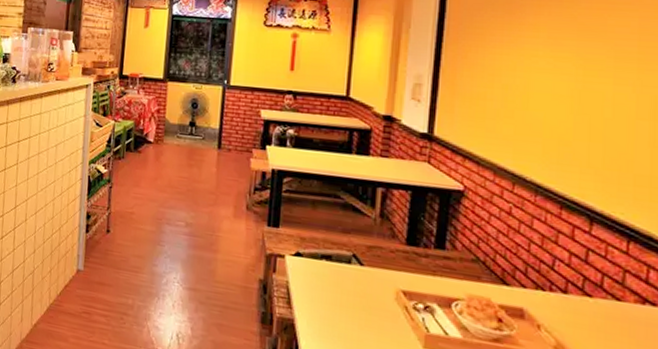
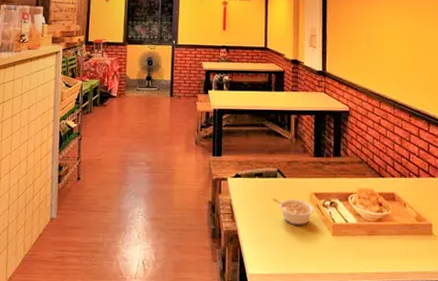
legume: none [344,287,401,328] -> present [273,197,314,225]

